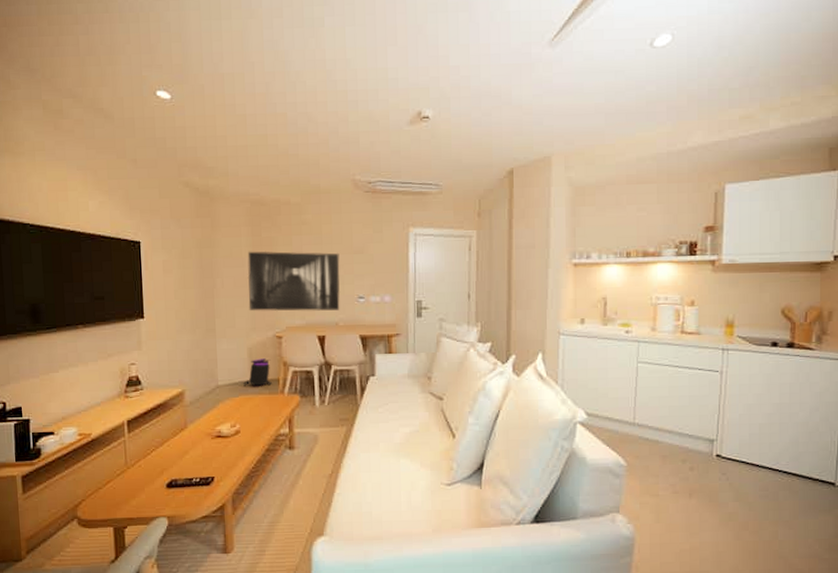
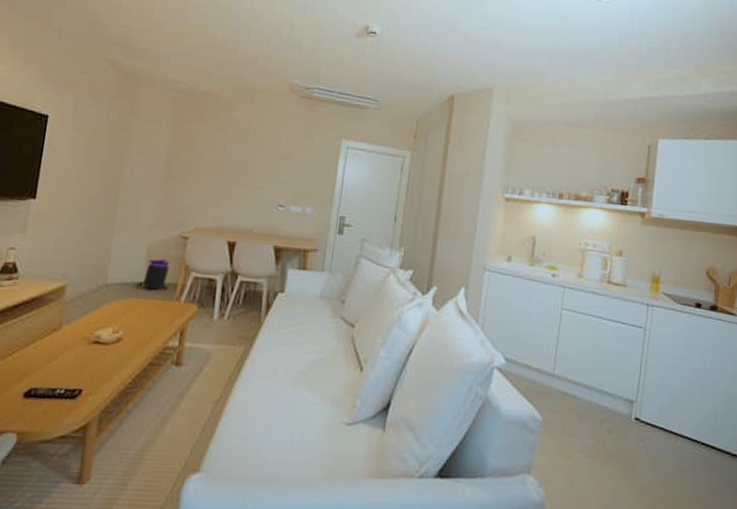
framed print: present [247,250,340,311] -> none [156,141,265,216]

